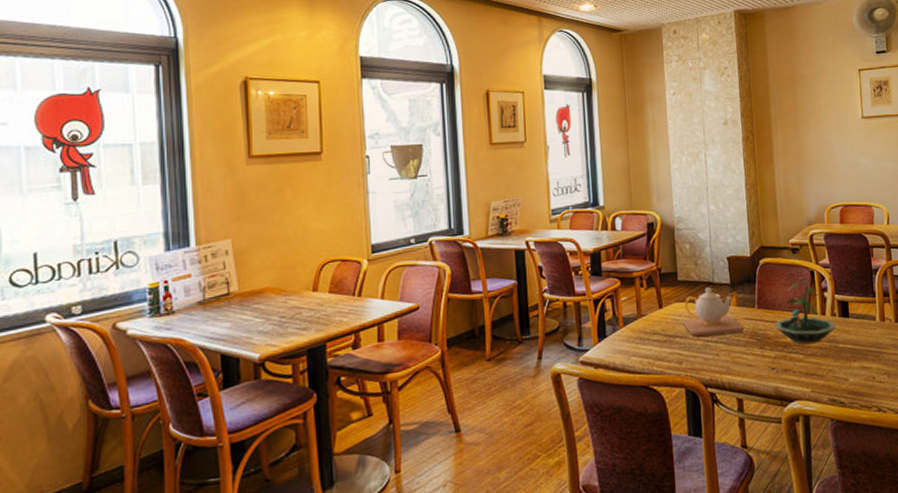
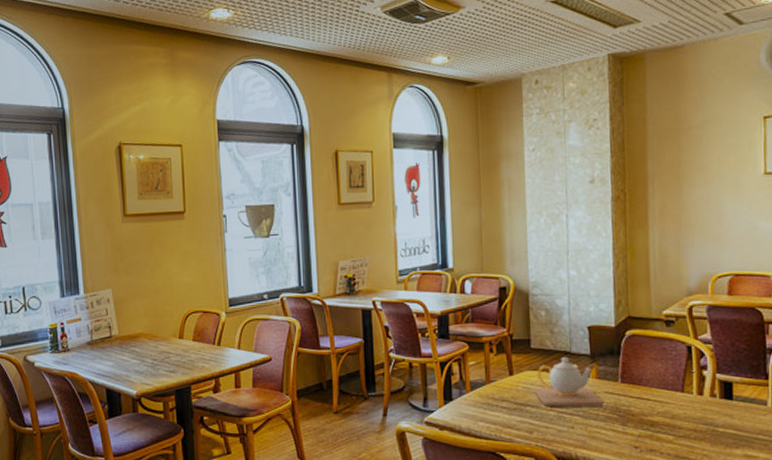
terrarium: present [775,279,837,345] -> none [641,355,716,425]

